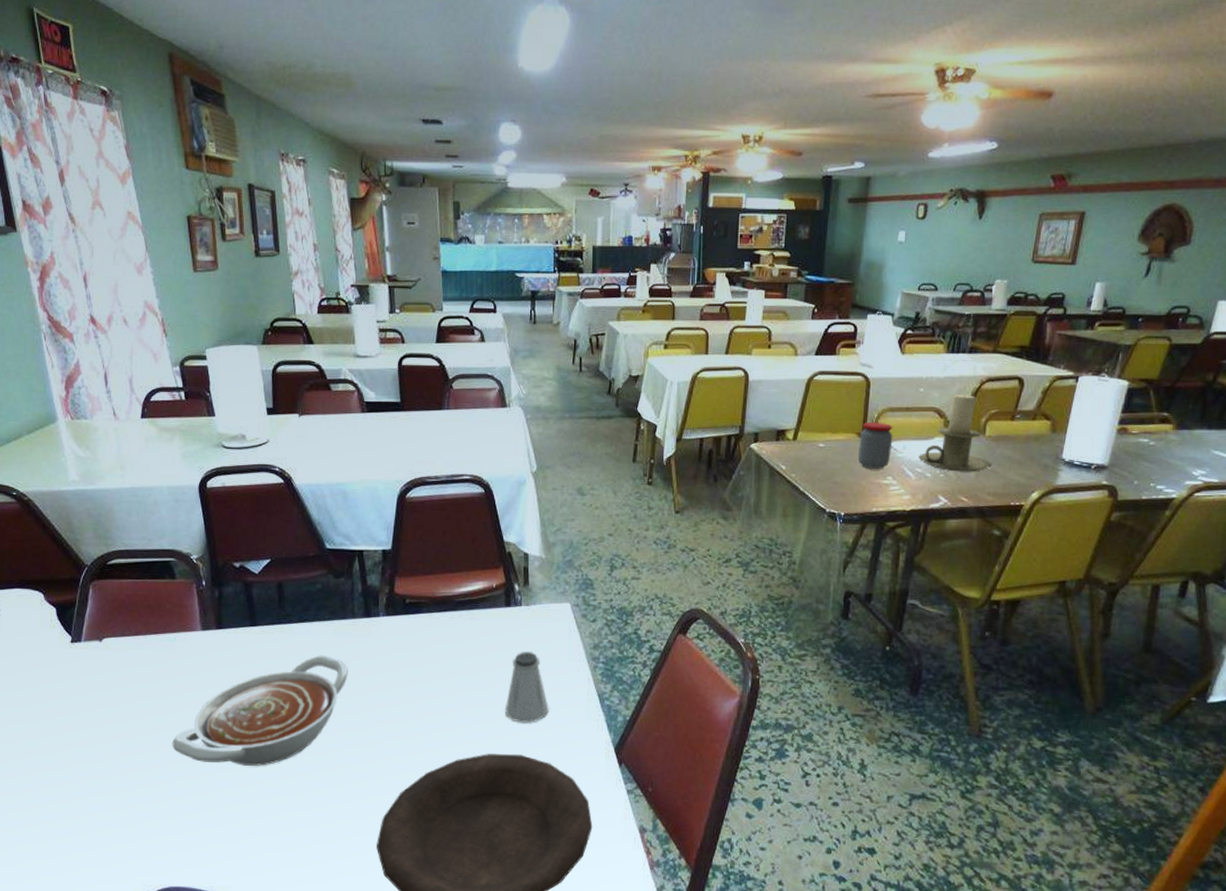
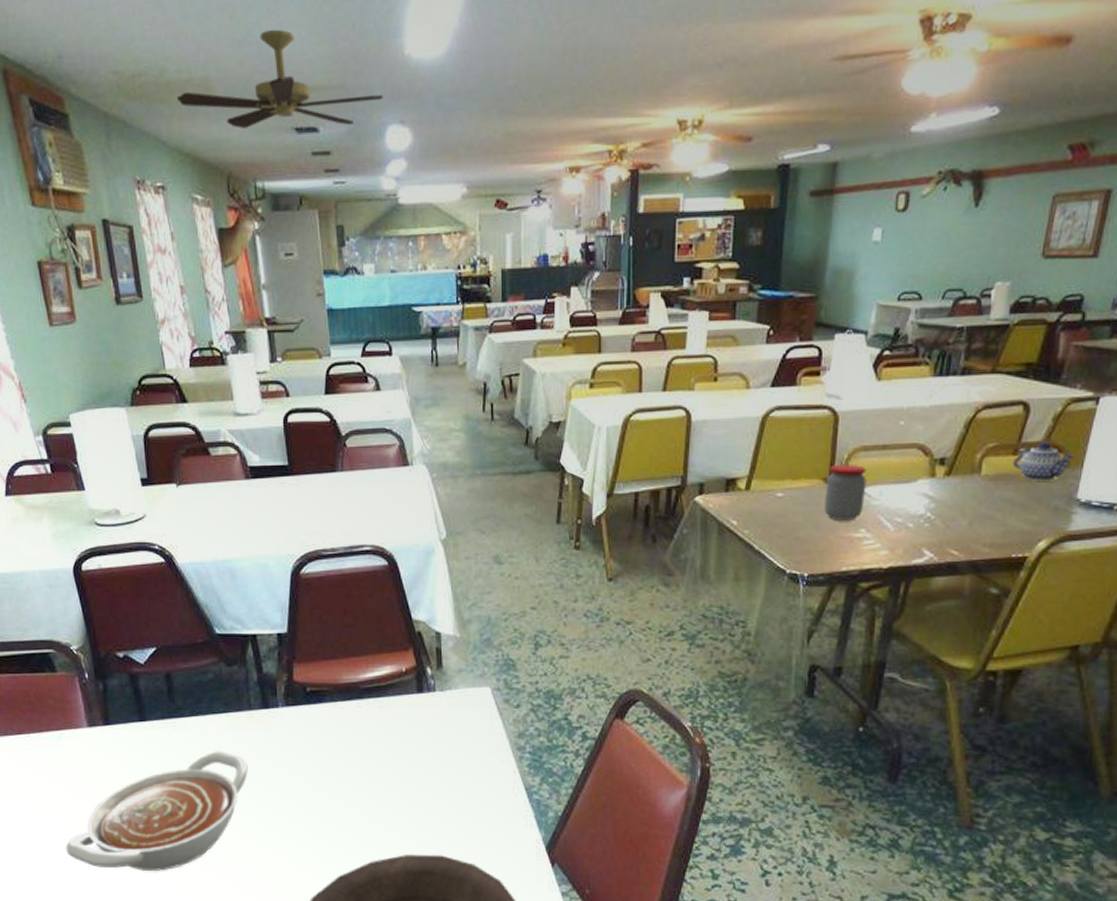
ceiling fan: none [322,38,499,120] -> present [177,29,384,128]
saltshaker: present [506,652,549,723] -> none [422,742,471,821]
candle holder: present [918,395,992,472] -> none [898,426,989,520]
teapot: none [1011,410,1060,443] -> present [1013,441,1075,481]

